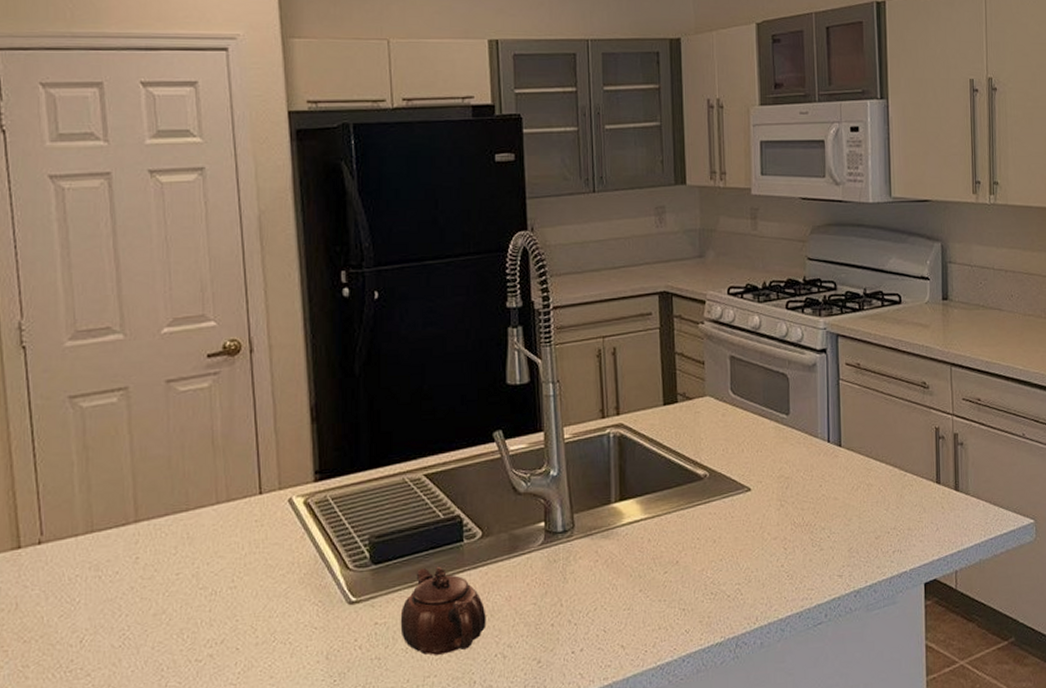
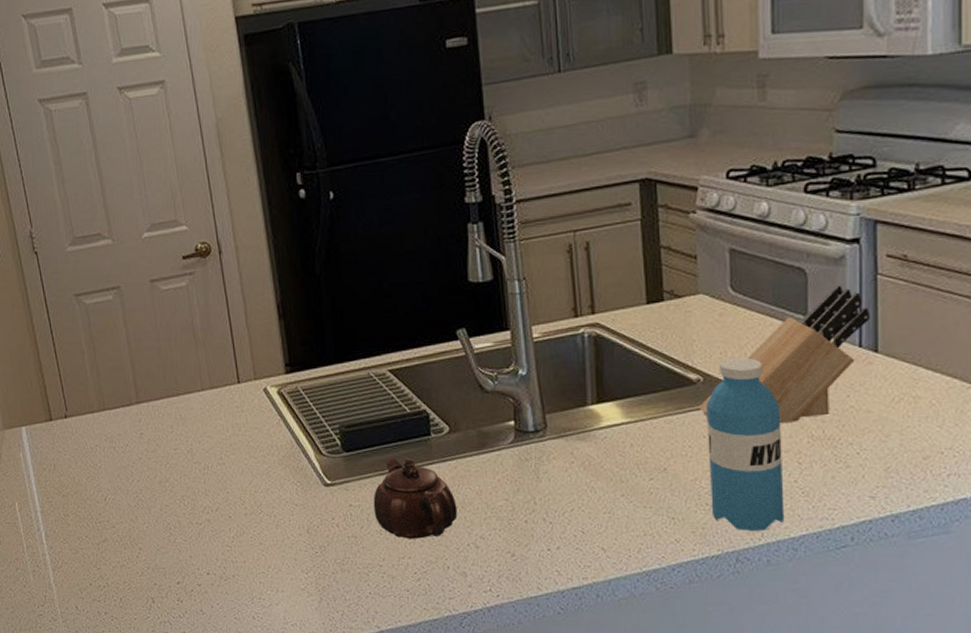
knife block: none [706,388,835,513] -> present [699,284,870,424]
water bottle: none [712,454,774,616] -> present [707,358,785,531]

